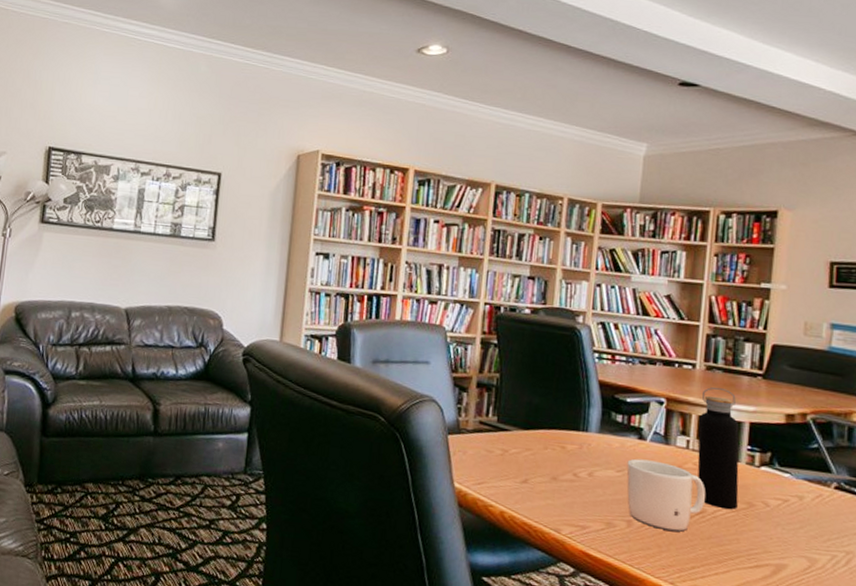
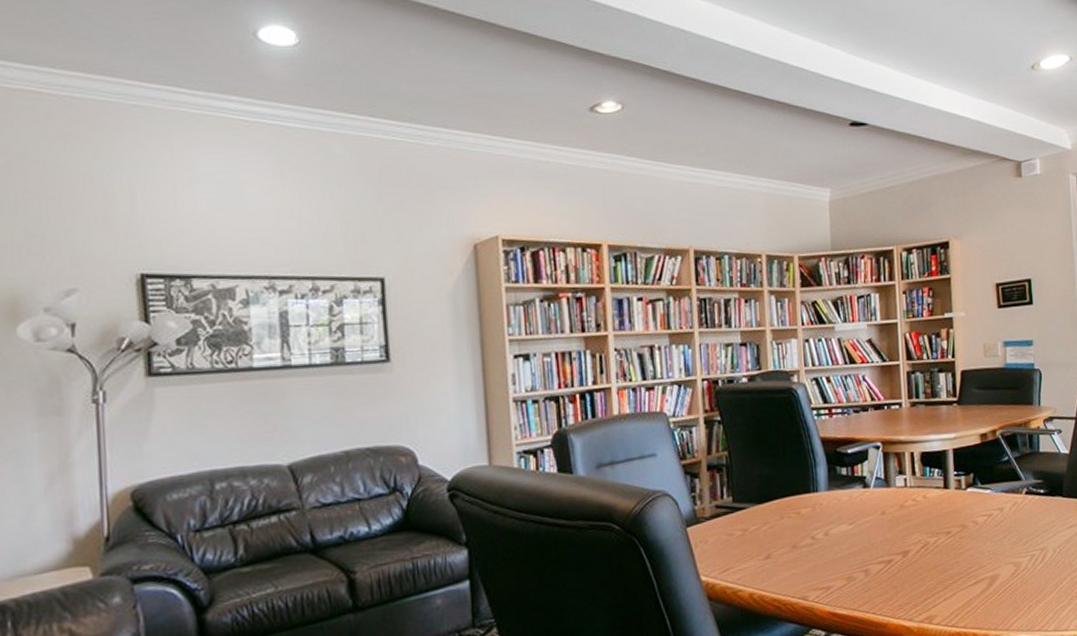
mug: present [626,458,706,532] -> none [856,505,928,571]
water bottle: present [697,387,740,509] -> none [911,421,954,537]

